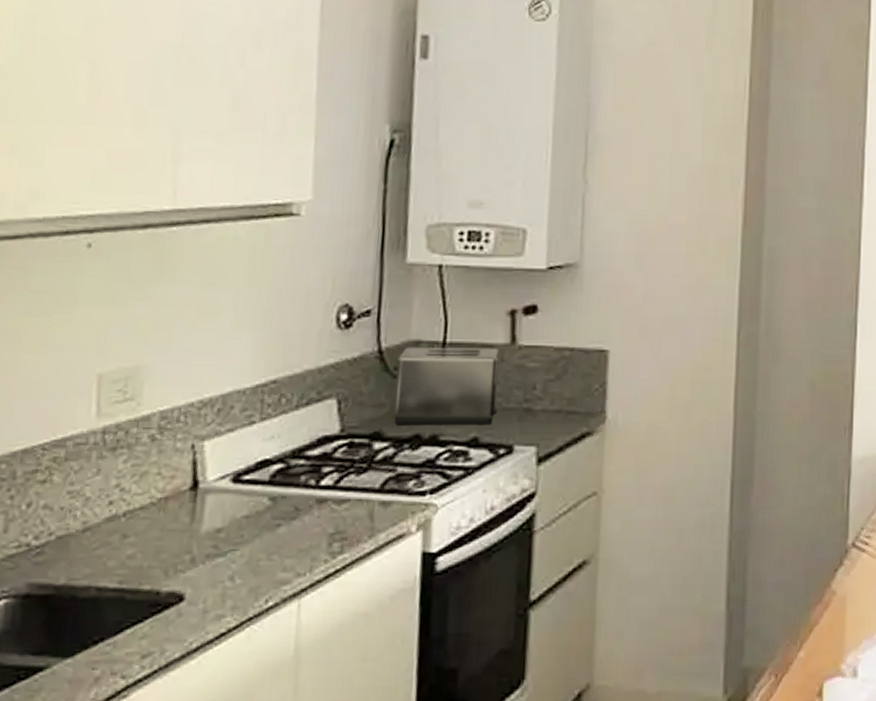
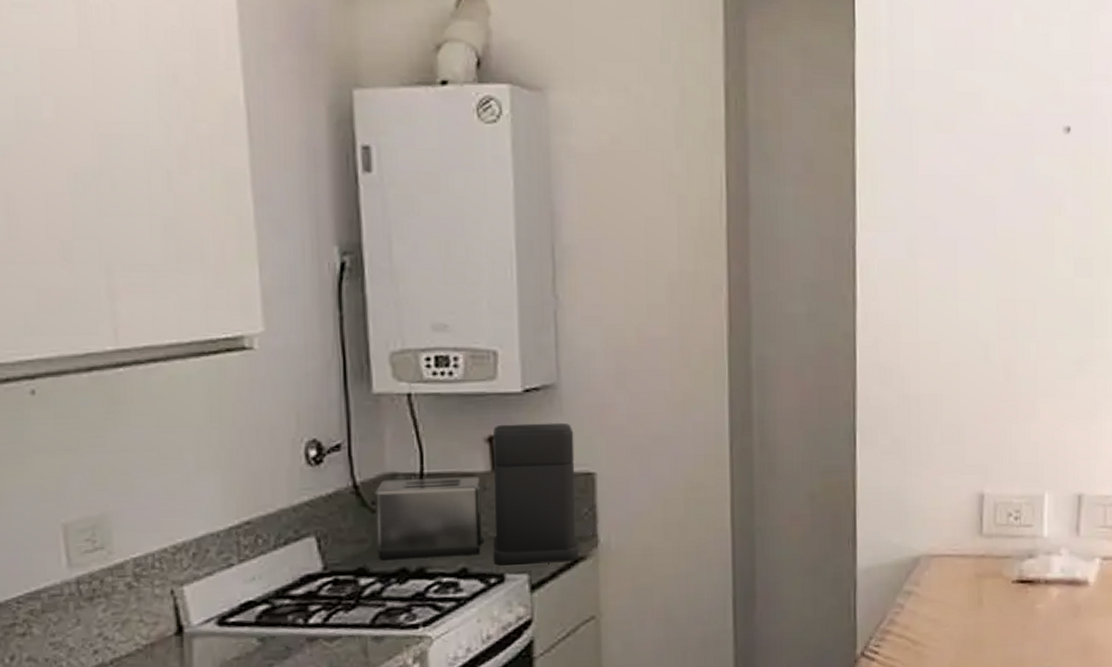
coffee maker: none [503,299,592,437] -> present [492,422,580,566]

